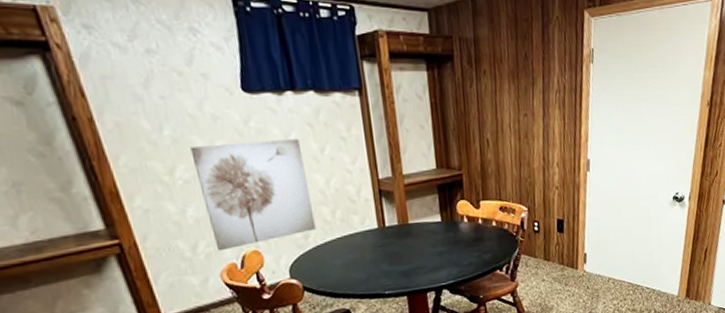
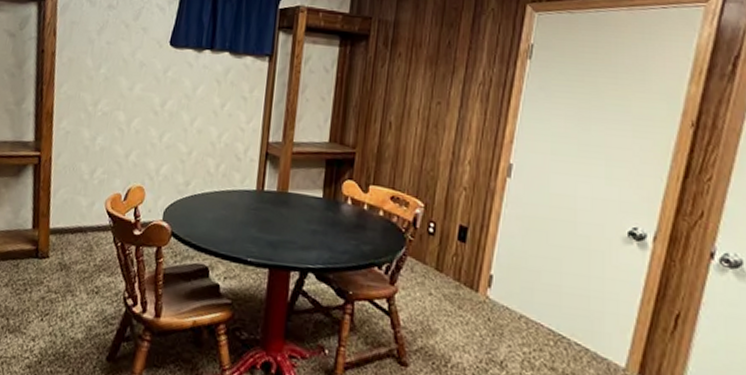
wall art: present [190,139,316,251] -> none [110,86,205,181]

